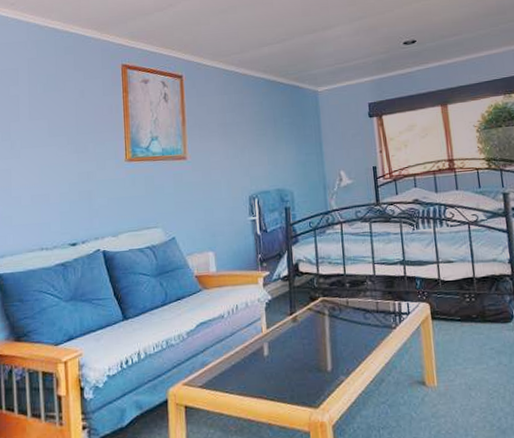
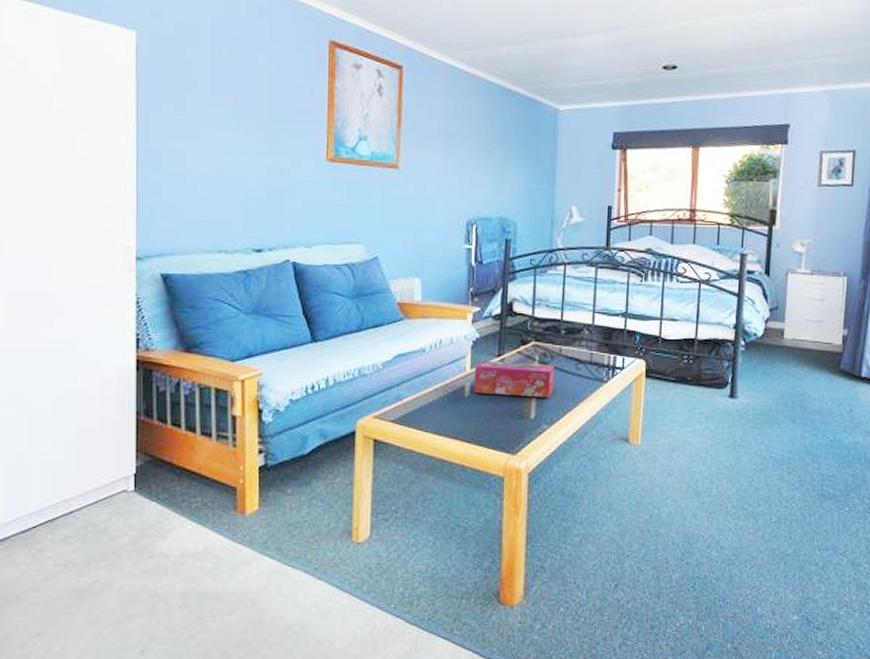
tissue box: none [270,317,346,352] -> present [474,360,555,398]

